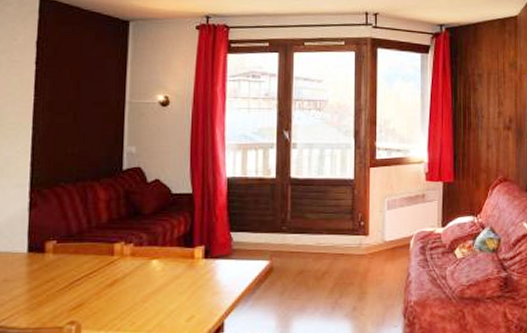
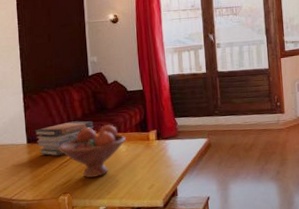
book stack: none [40,227,123,272] -> present [34,121,94,156]
fruit bowl: none [71,235,164,302] -> present [58,124,127,178]

